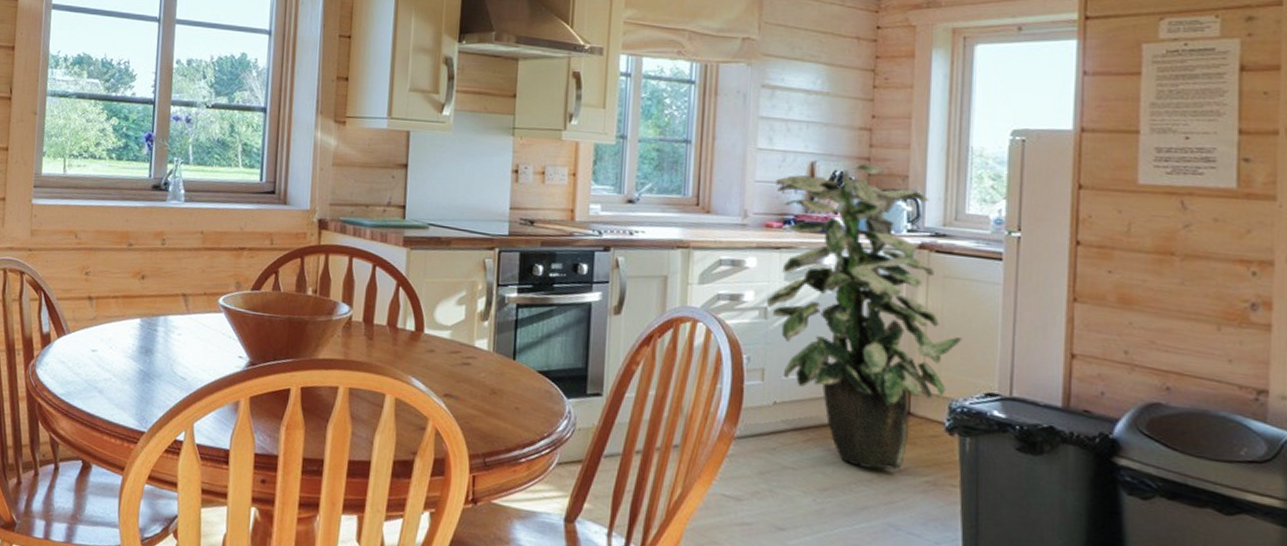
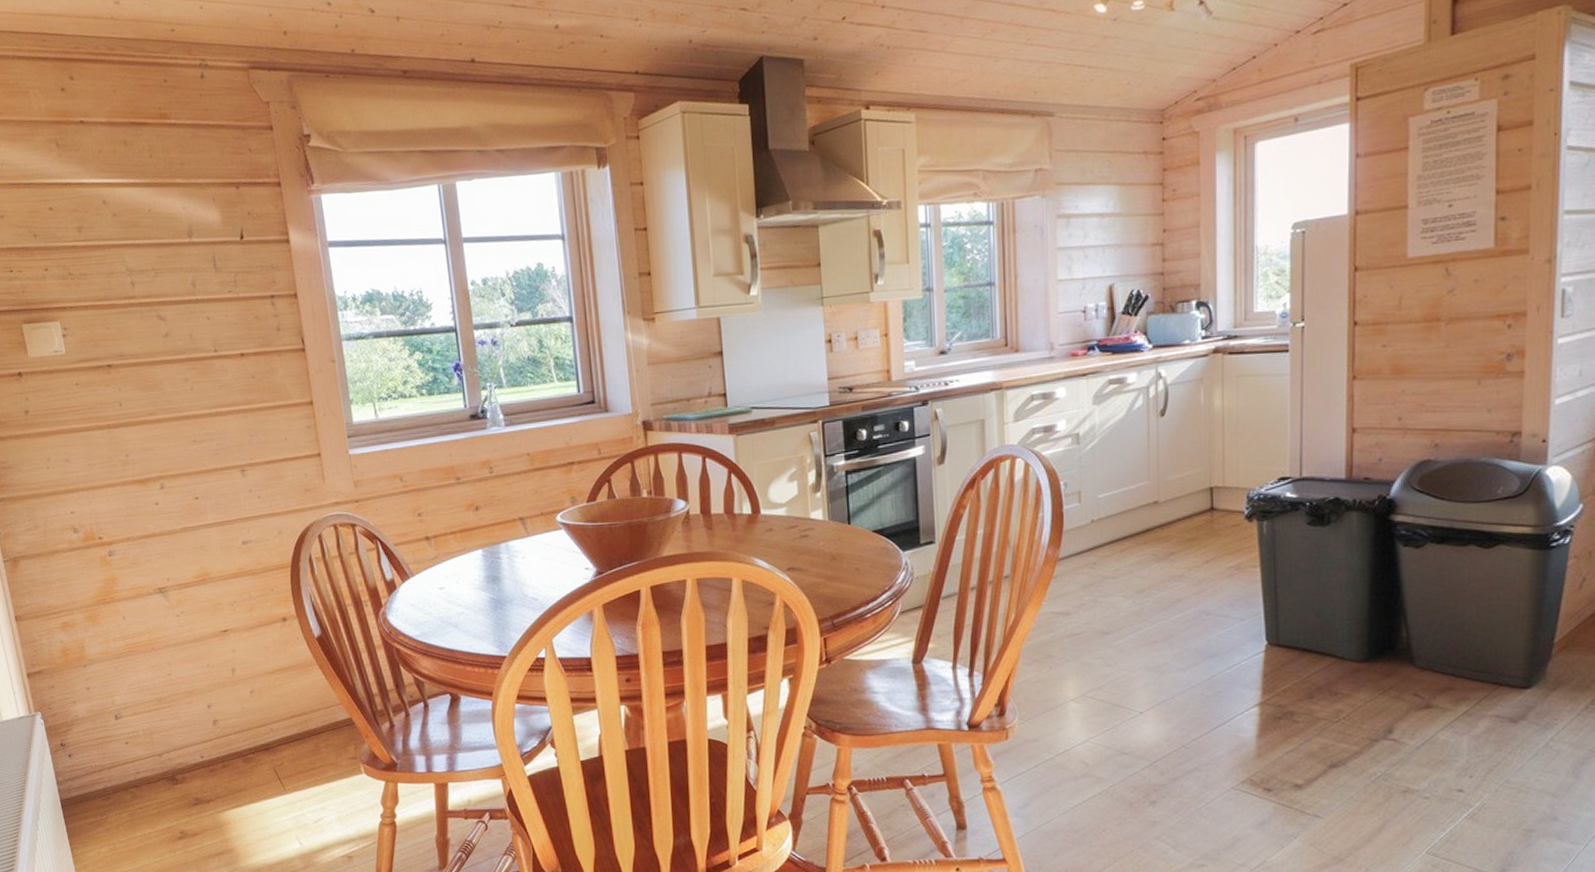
indoor plant: present [767,164,962,470] -> none [1078,278,1256,565]

